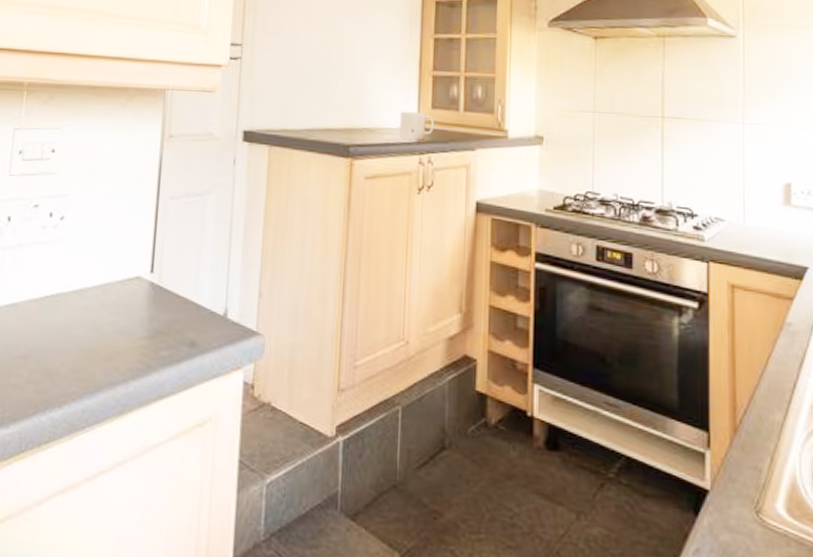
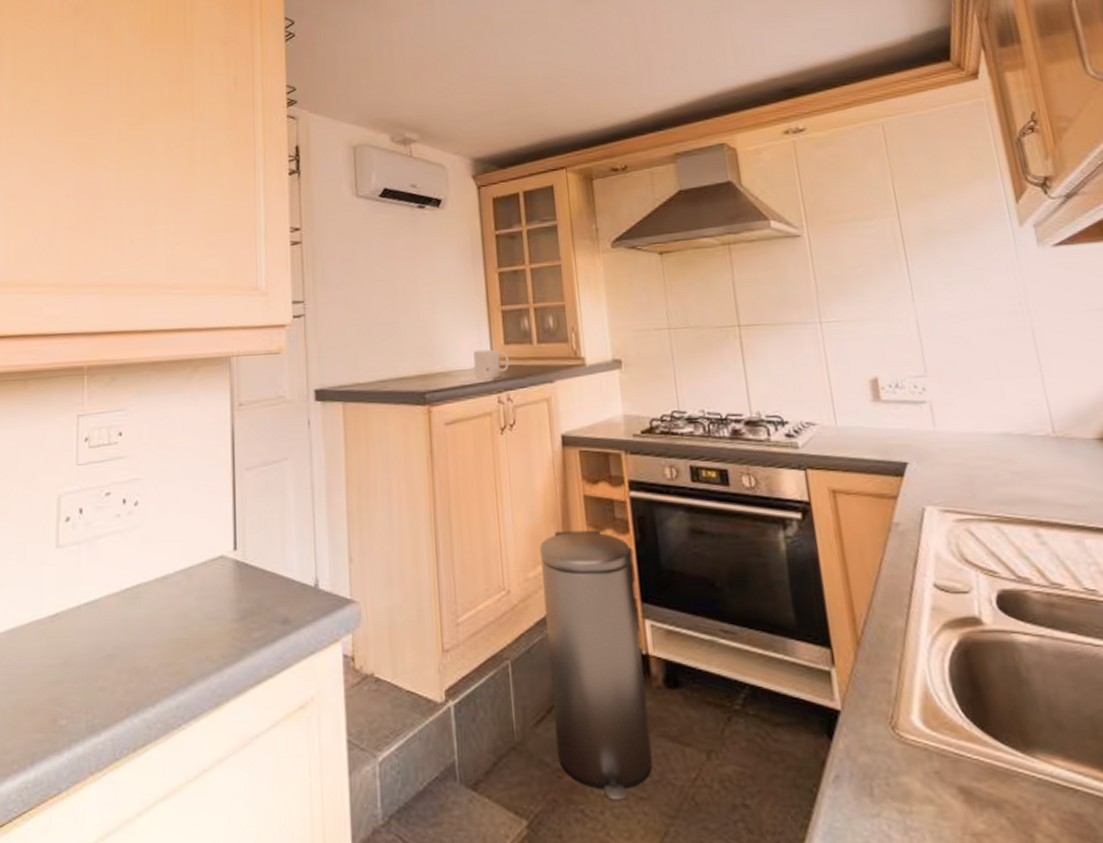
pedal bin: none [435,292,529,547] -> present [539,530,653,800]

